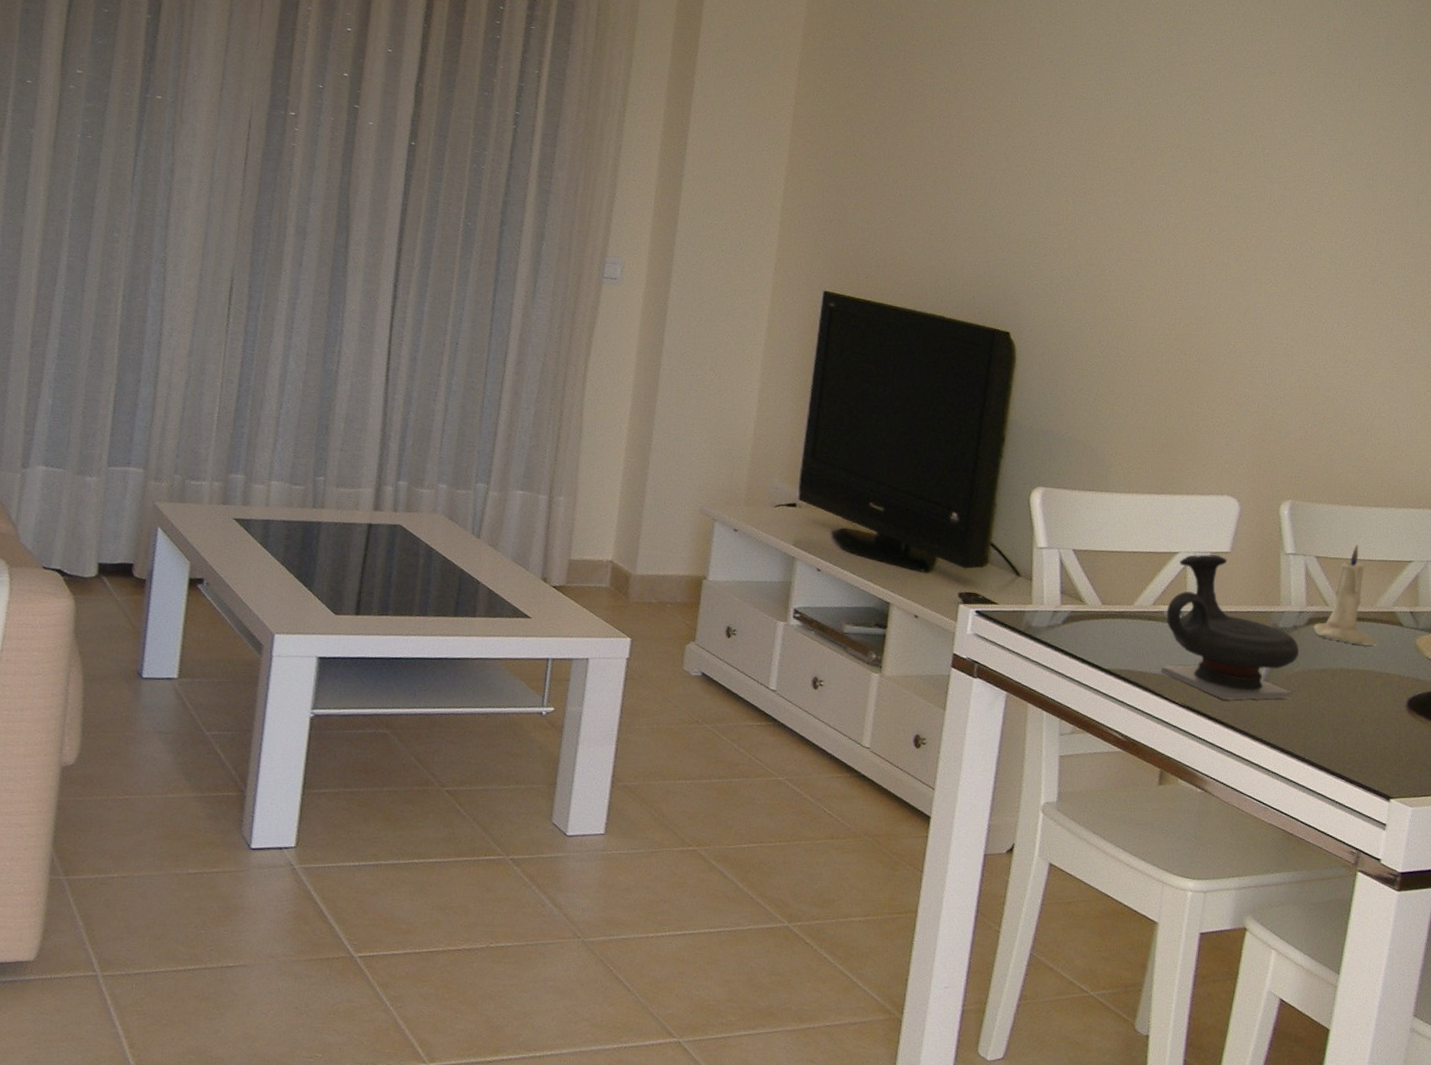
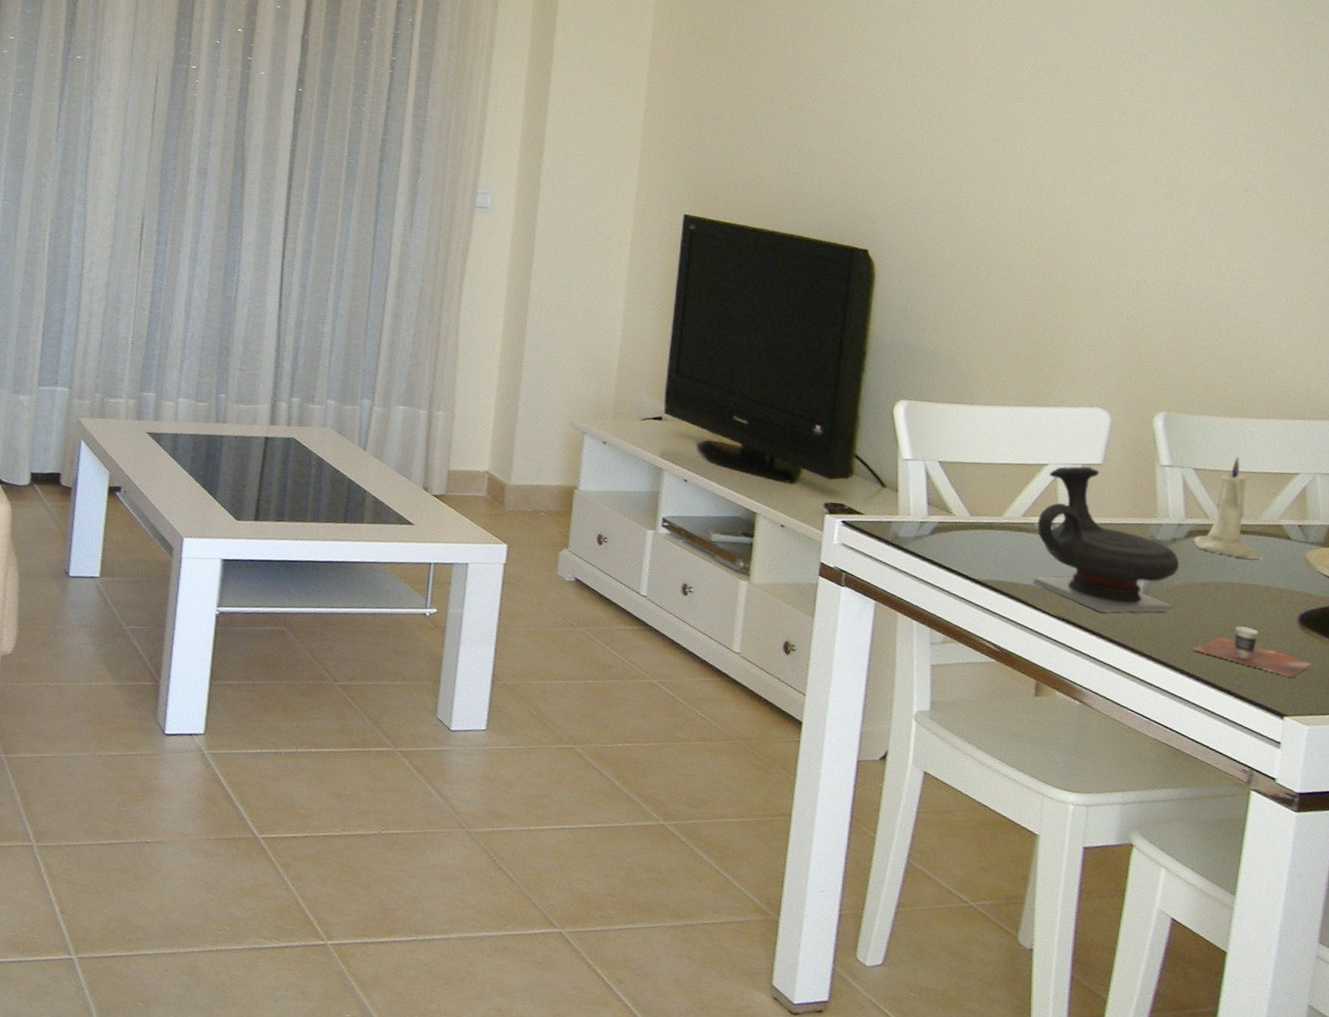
cup: none [1308,711,1418,760] -> present [1192,626,1312,677]

